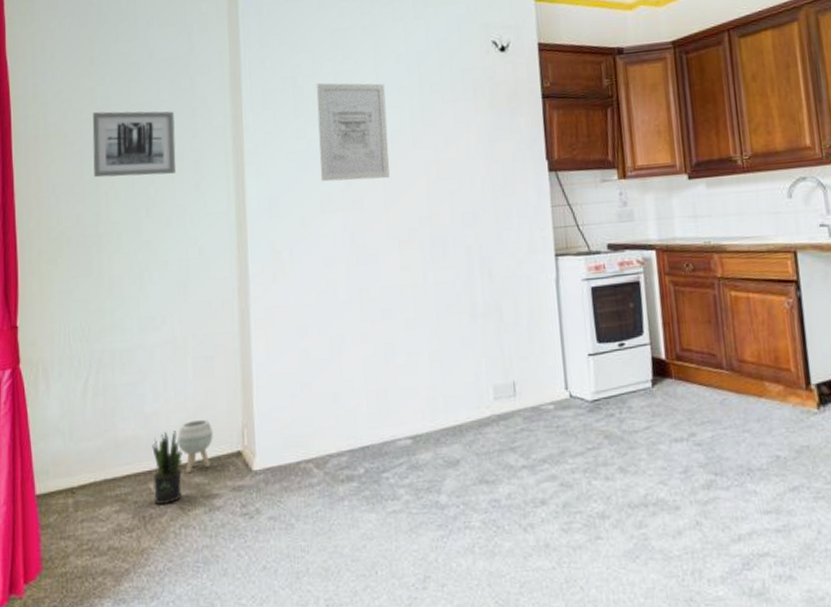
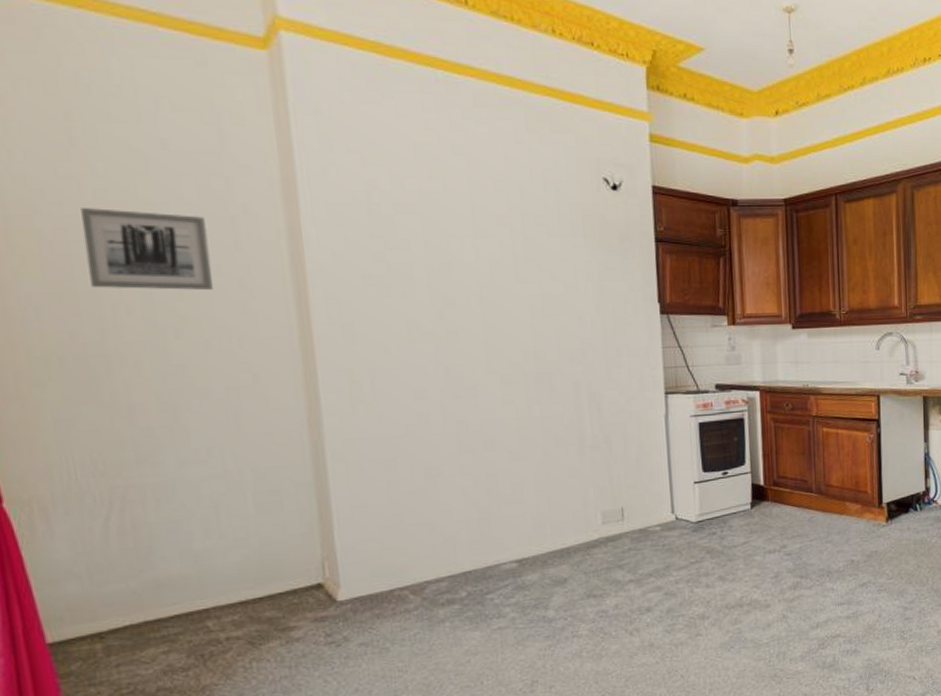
potted plant: present [152,431,183,505] -> none [206,567,250,641]
planter: present [176,419,214,473] -> none [238,554,287,608]
wall art: present [316,83,390,182] -> none [396,203,489,311]

